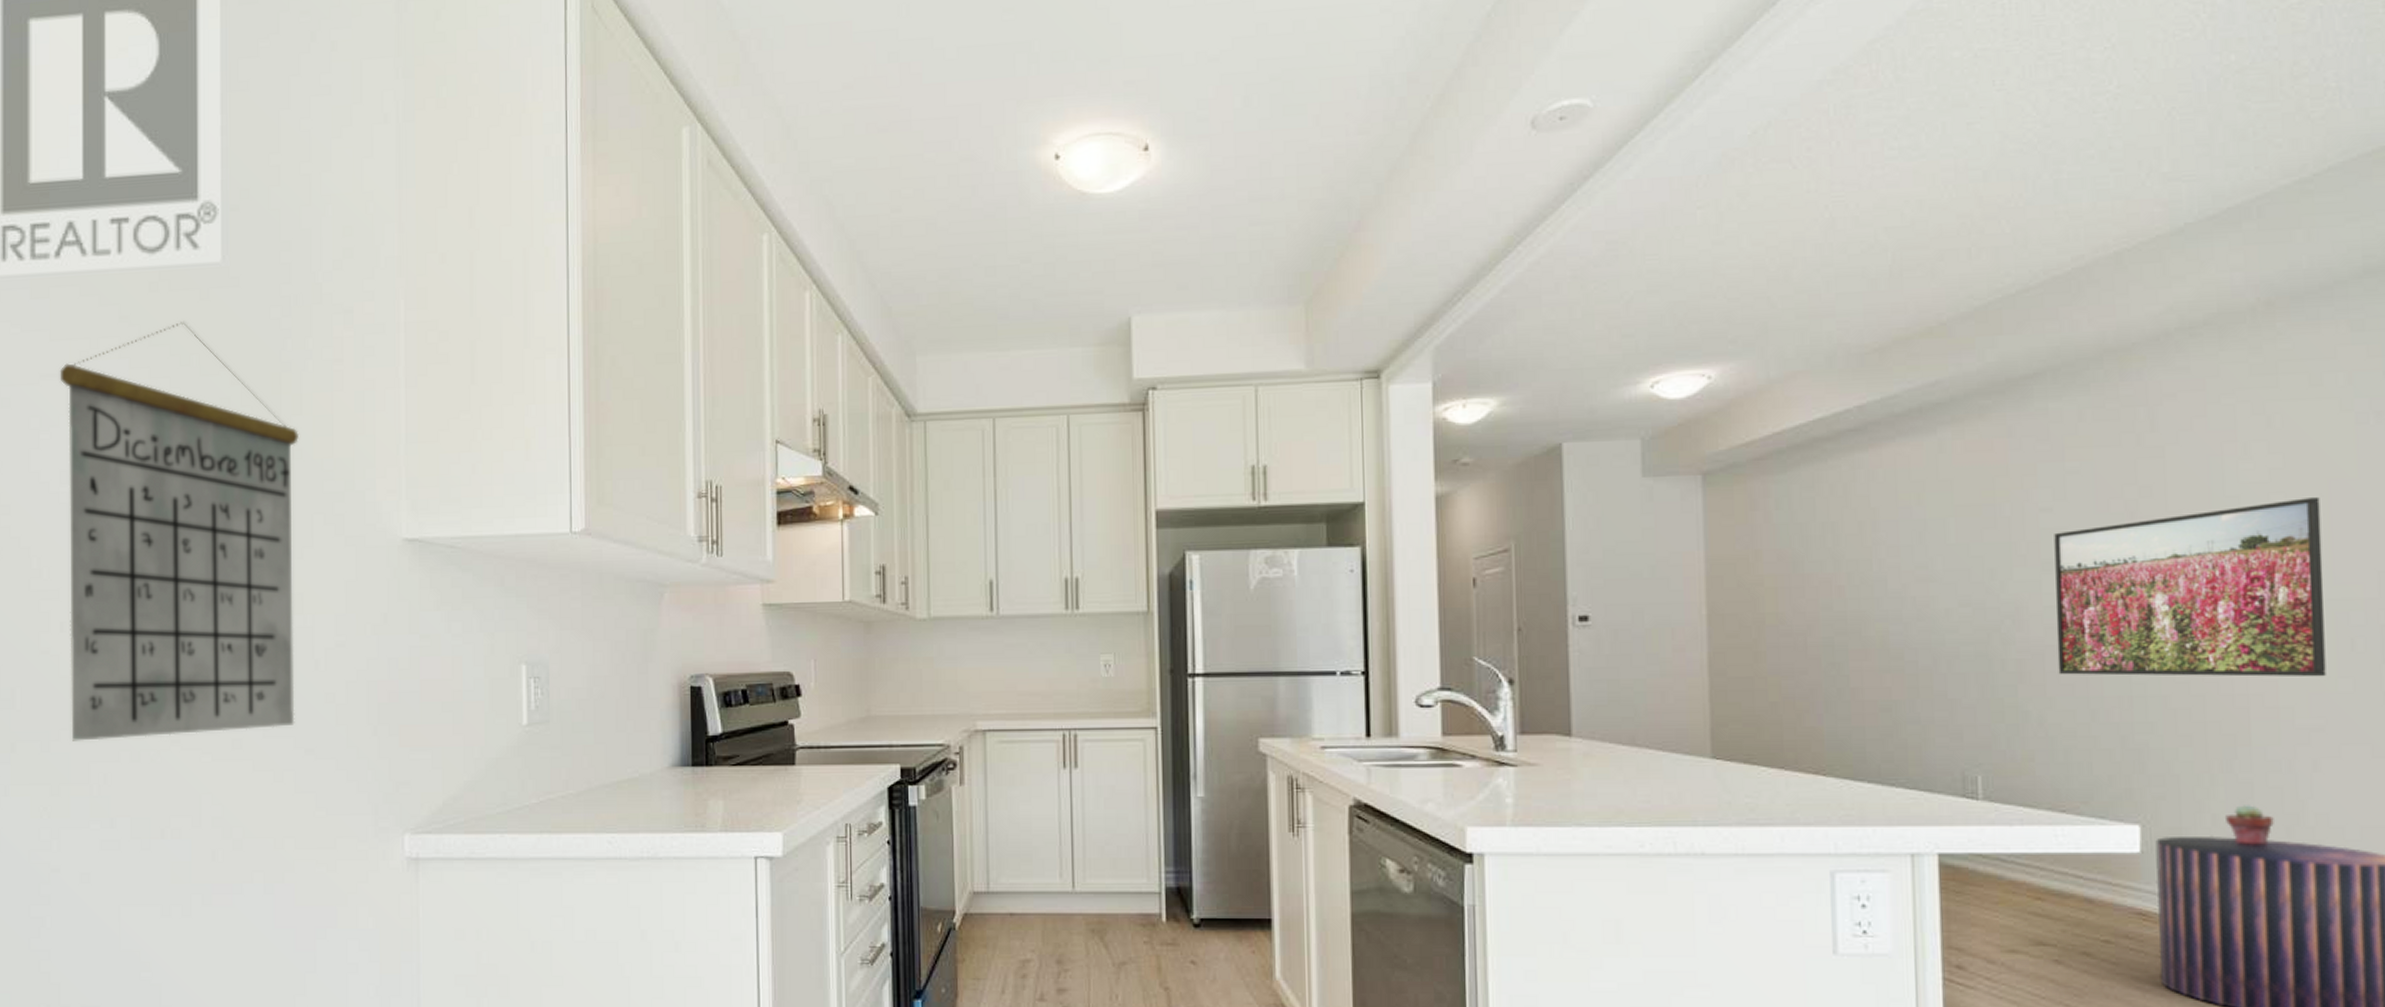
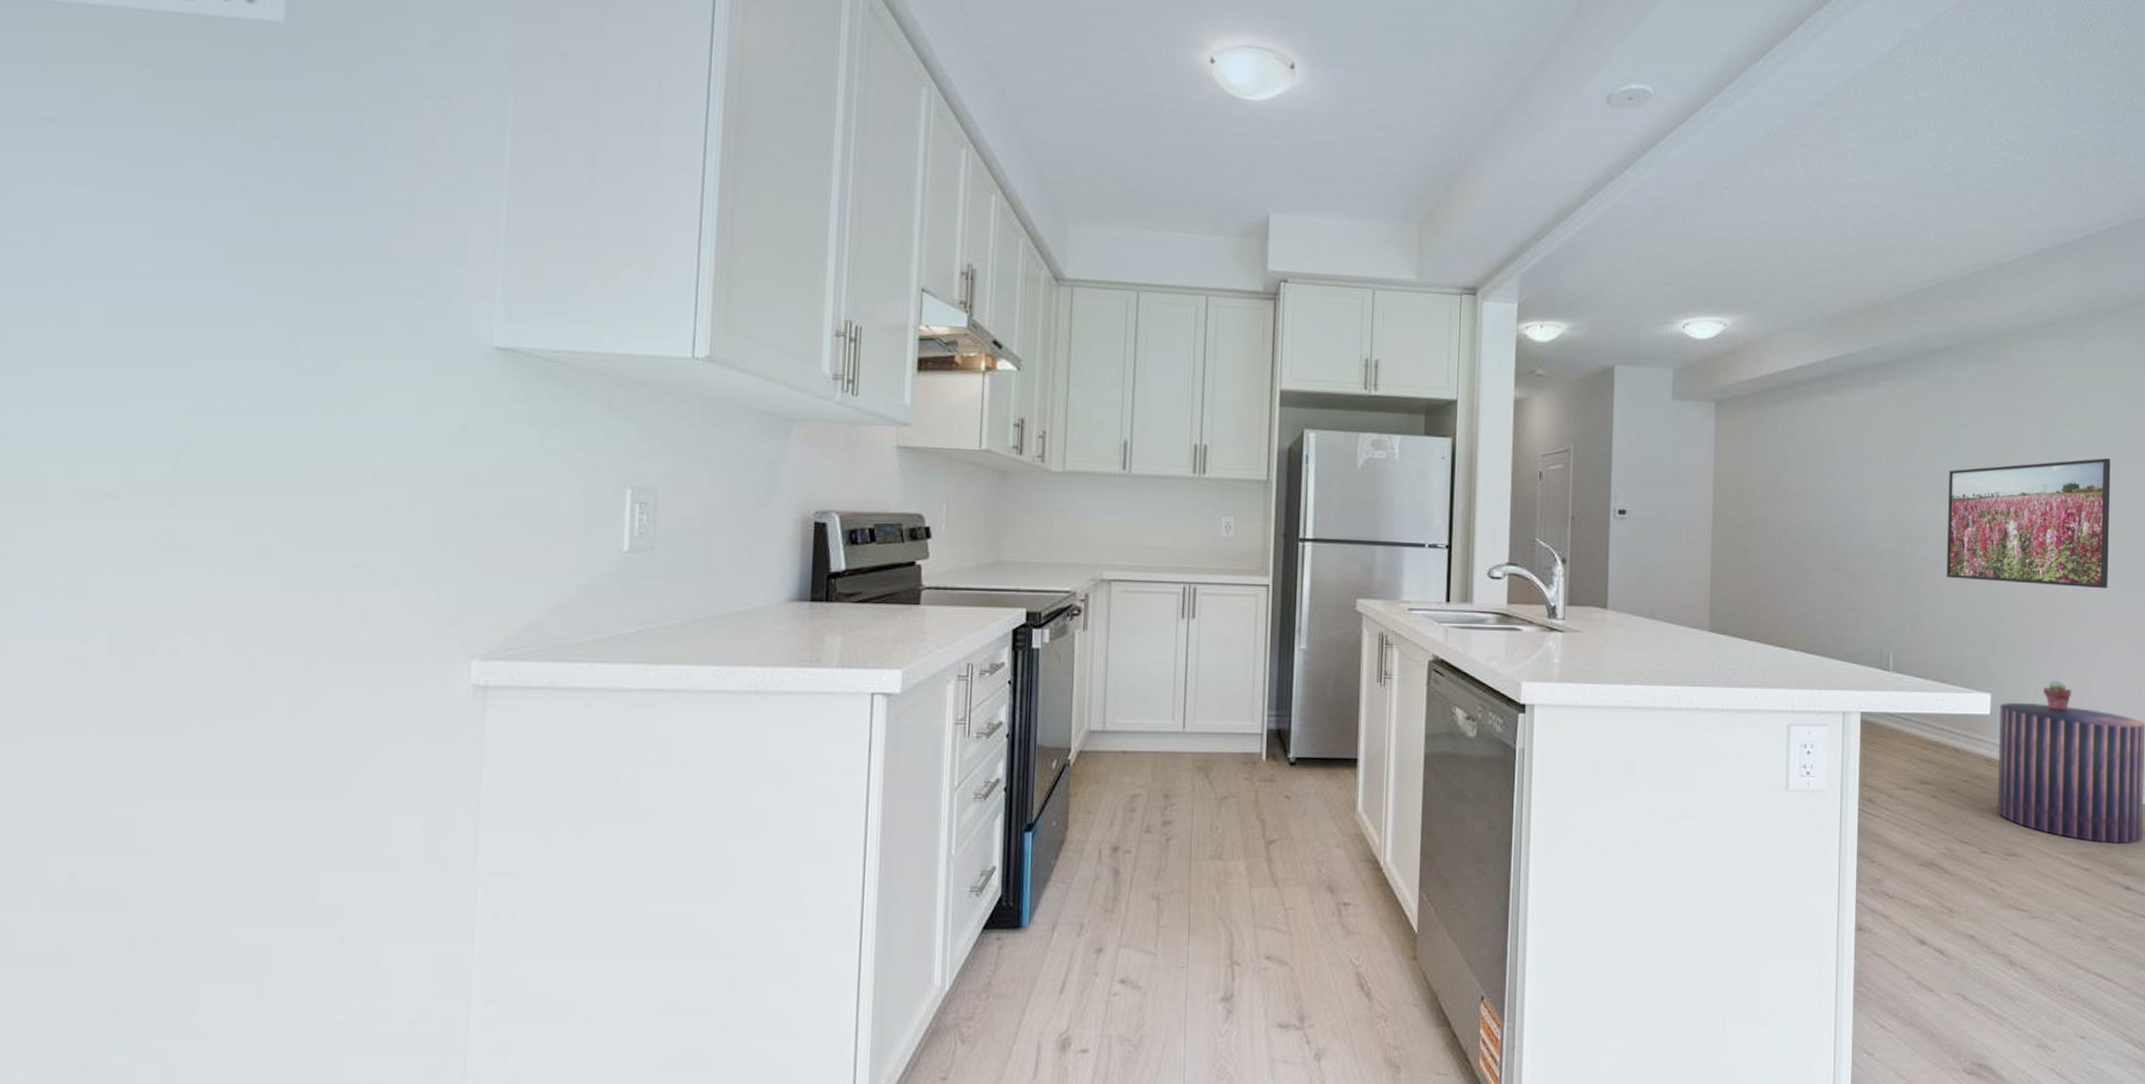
calendar: present [60,322,300,741] -> none [31,80,372,542]

